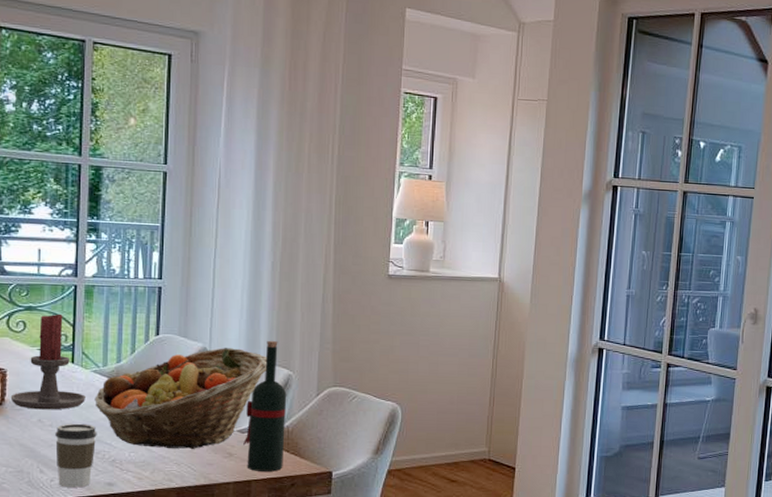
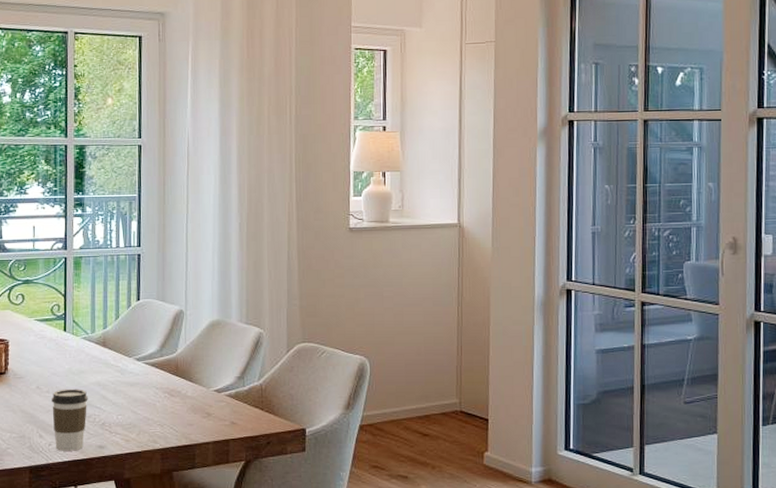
candle holder: present [10,314,85,410] -> none [12,285,77,377]
fruit basket: present [95,348,266,449] -> none [85,309,238,410]
wine bottle: present [243,340,287,472] -> none [220,299,259,430]

